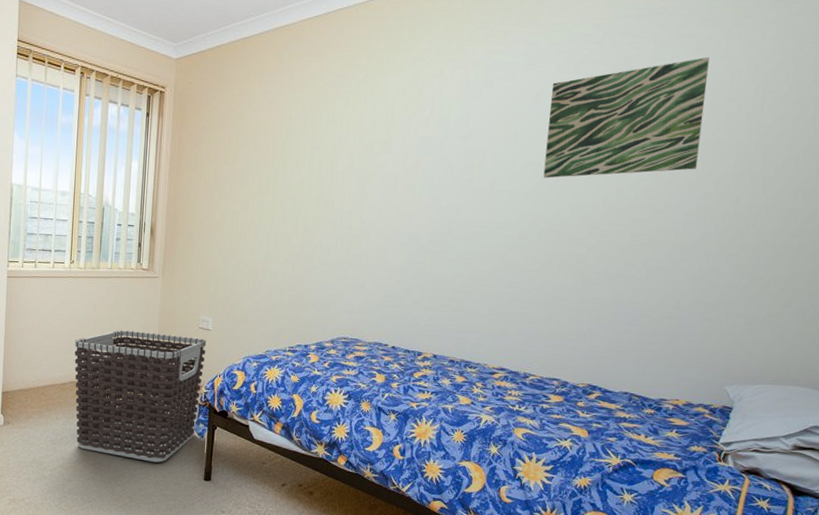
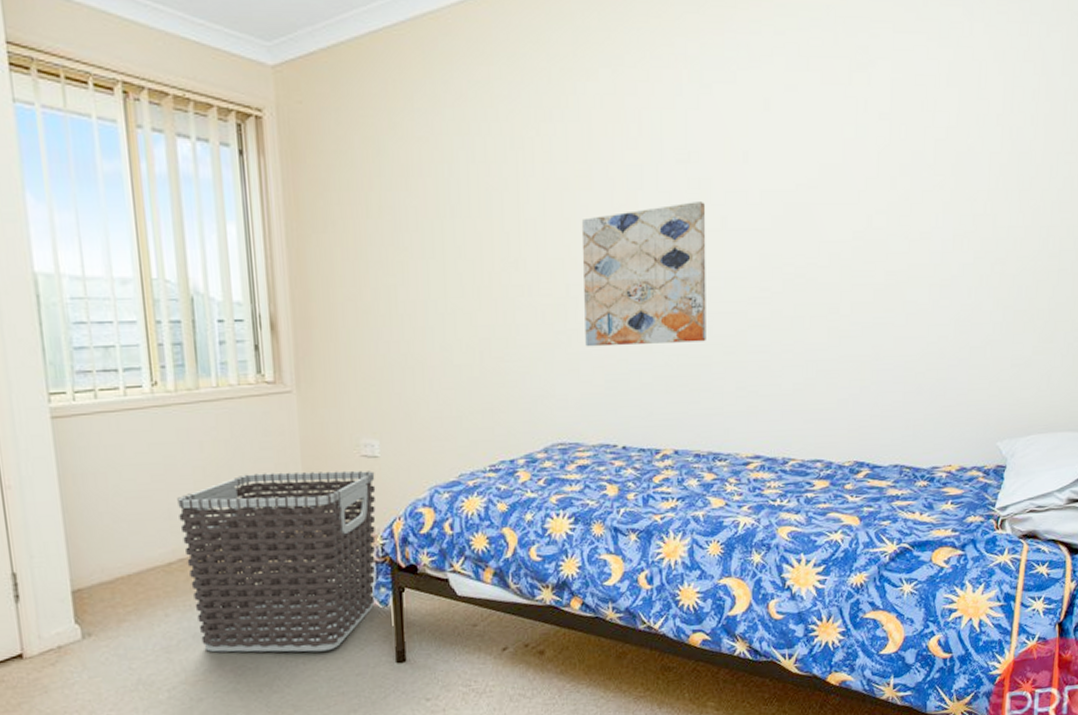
wall art: none [372,167,479,274] -> present [581,202,706,347]
wall art: present [543,57,710,178] -> none [782,45,954,209]

